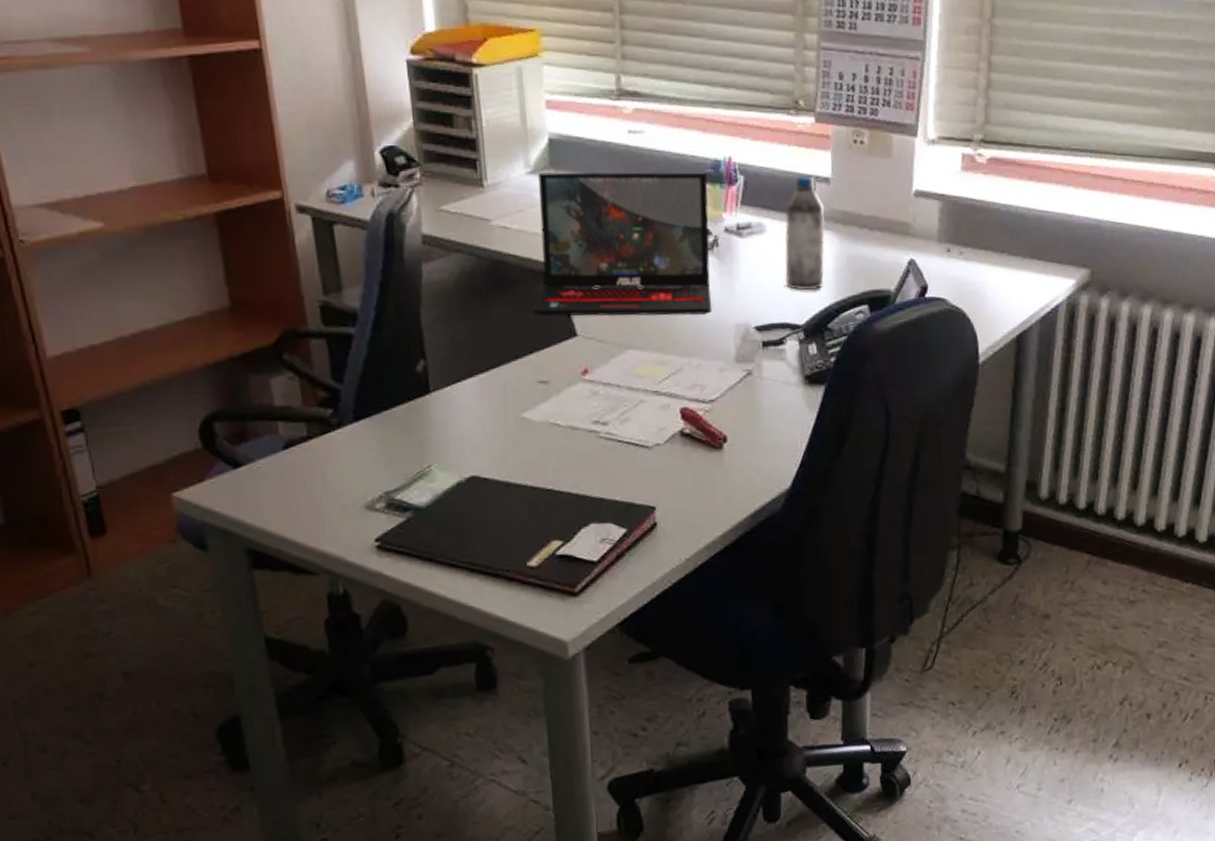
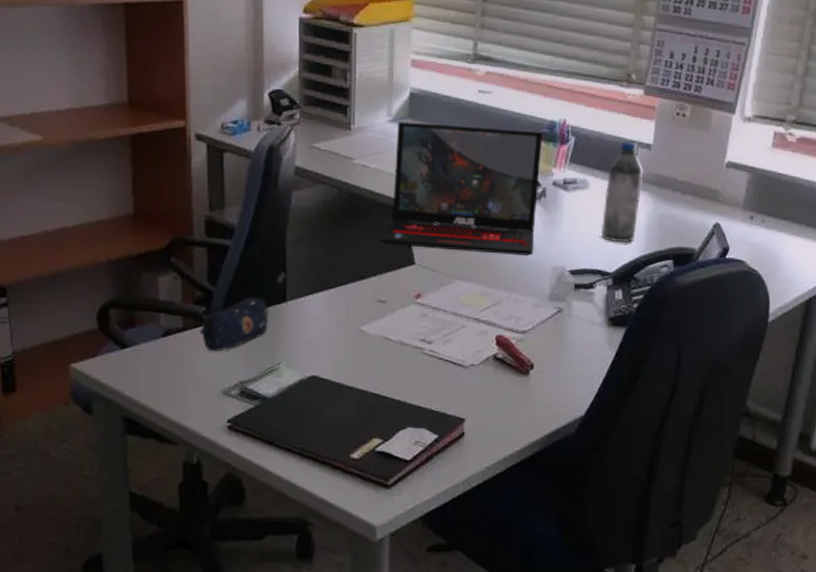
pencil case: none [329,391,411,461] -> present [200,297,268,352]

